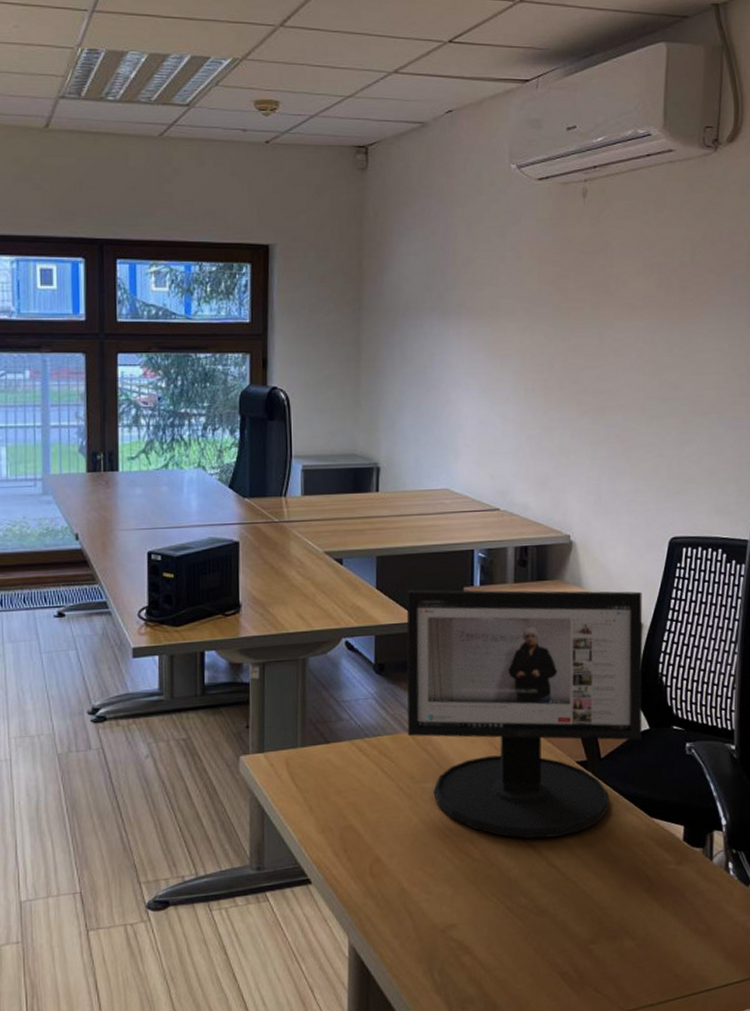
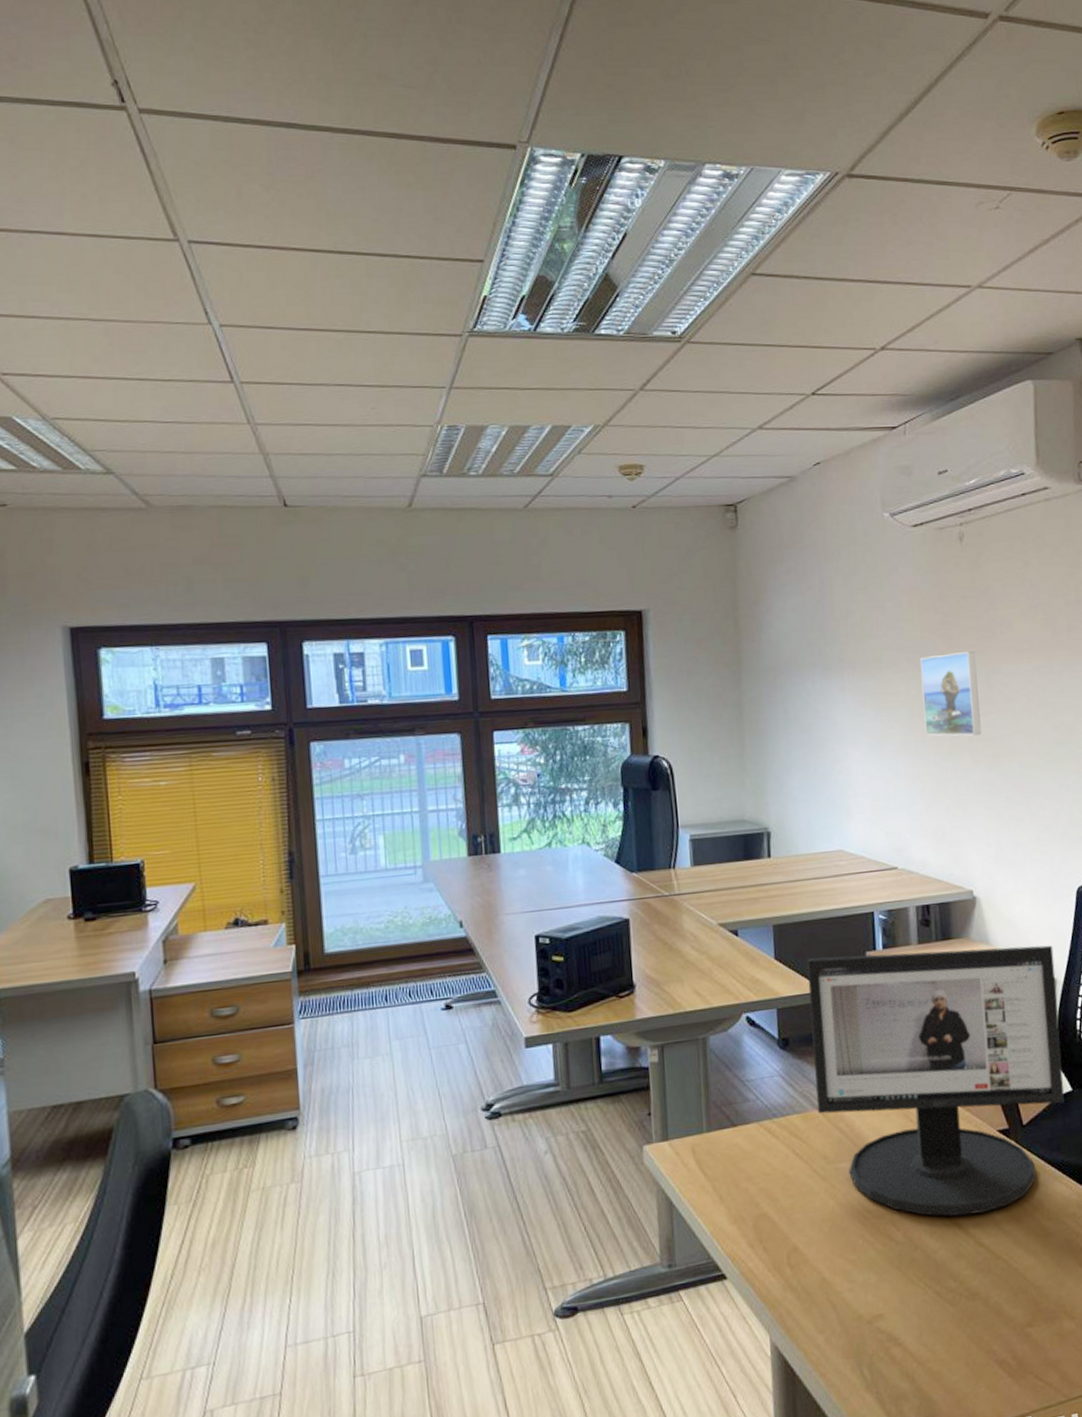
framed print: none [535,306,590,387] -> present [919,651,982,736]

